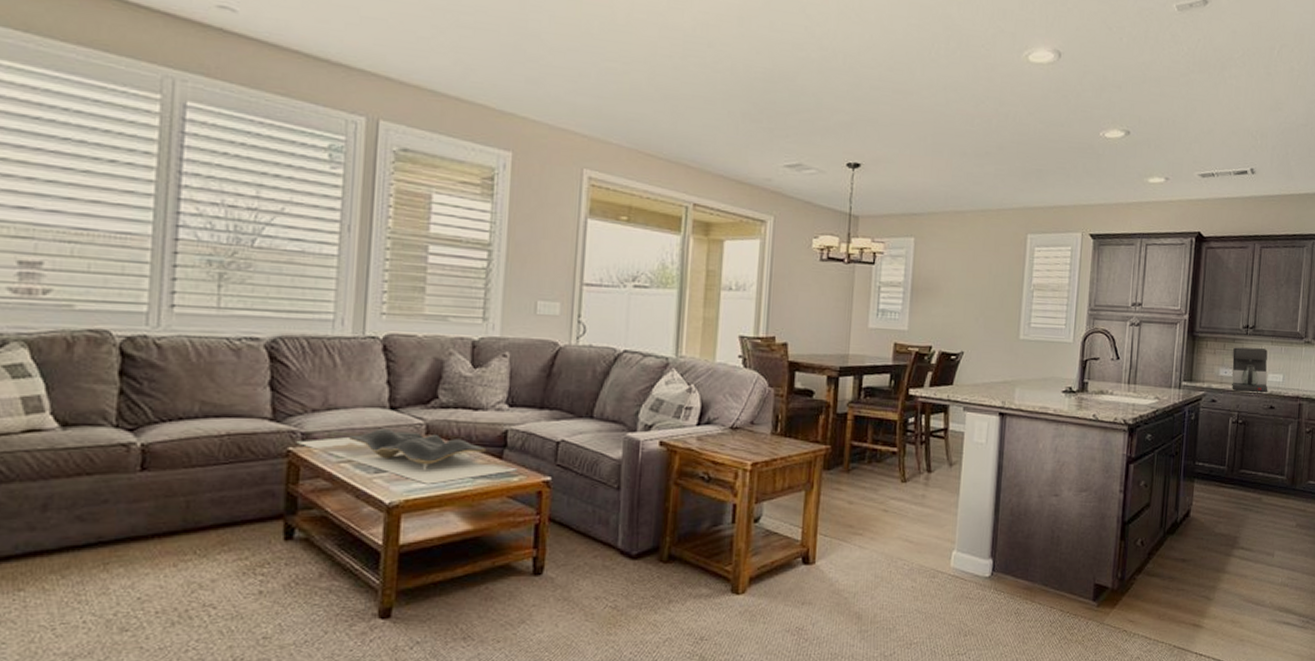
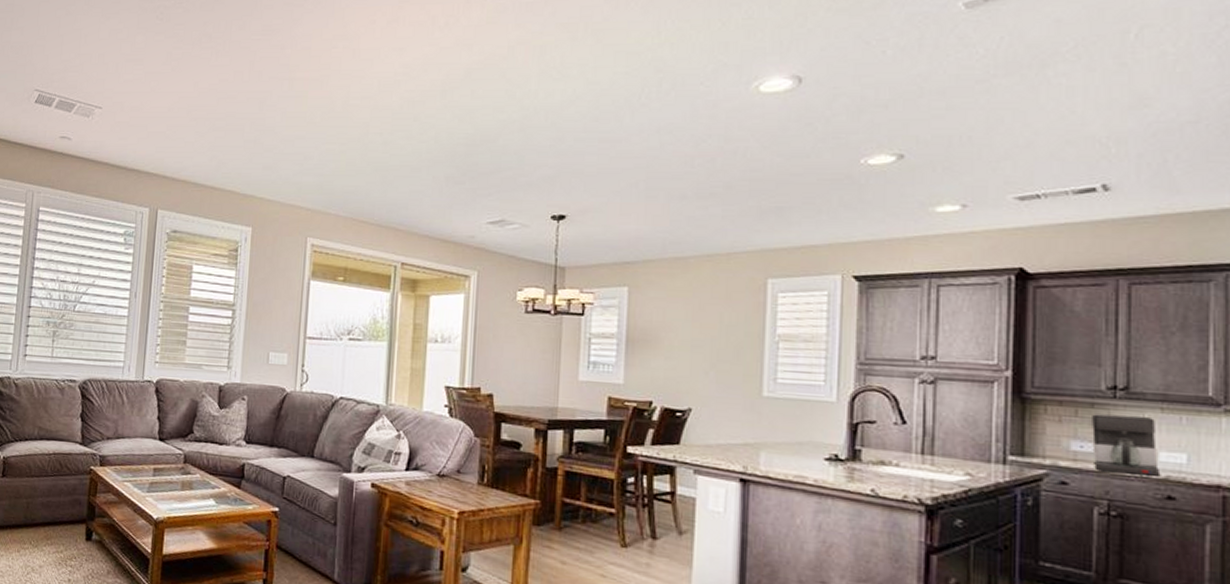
throw blanket: present [296,429,518,484] -> none [96,456,252,506]

